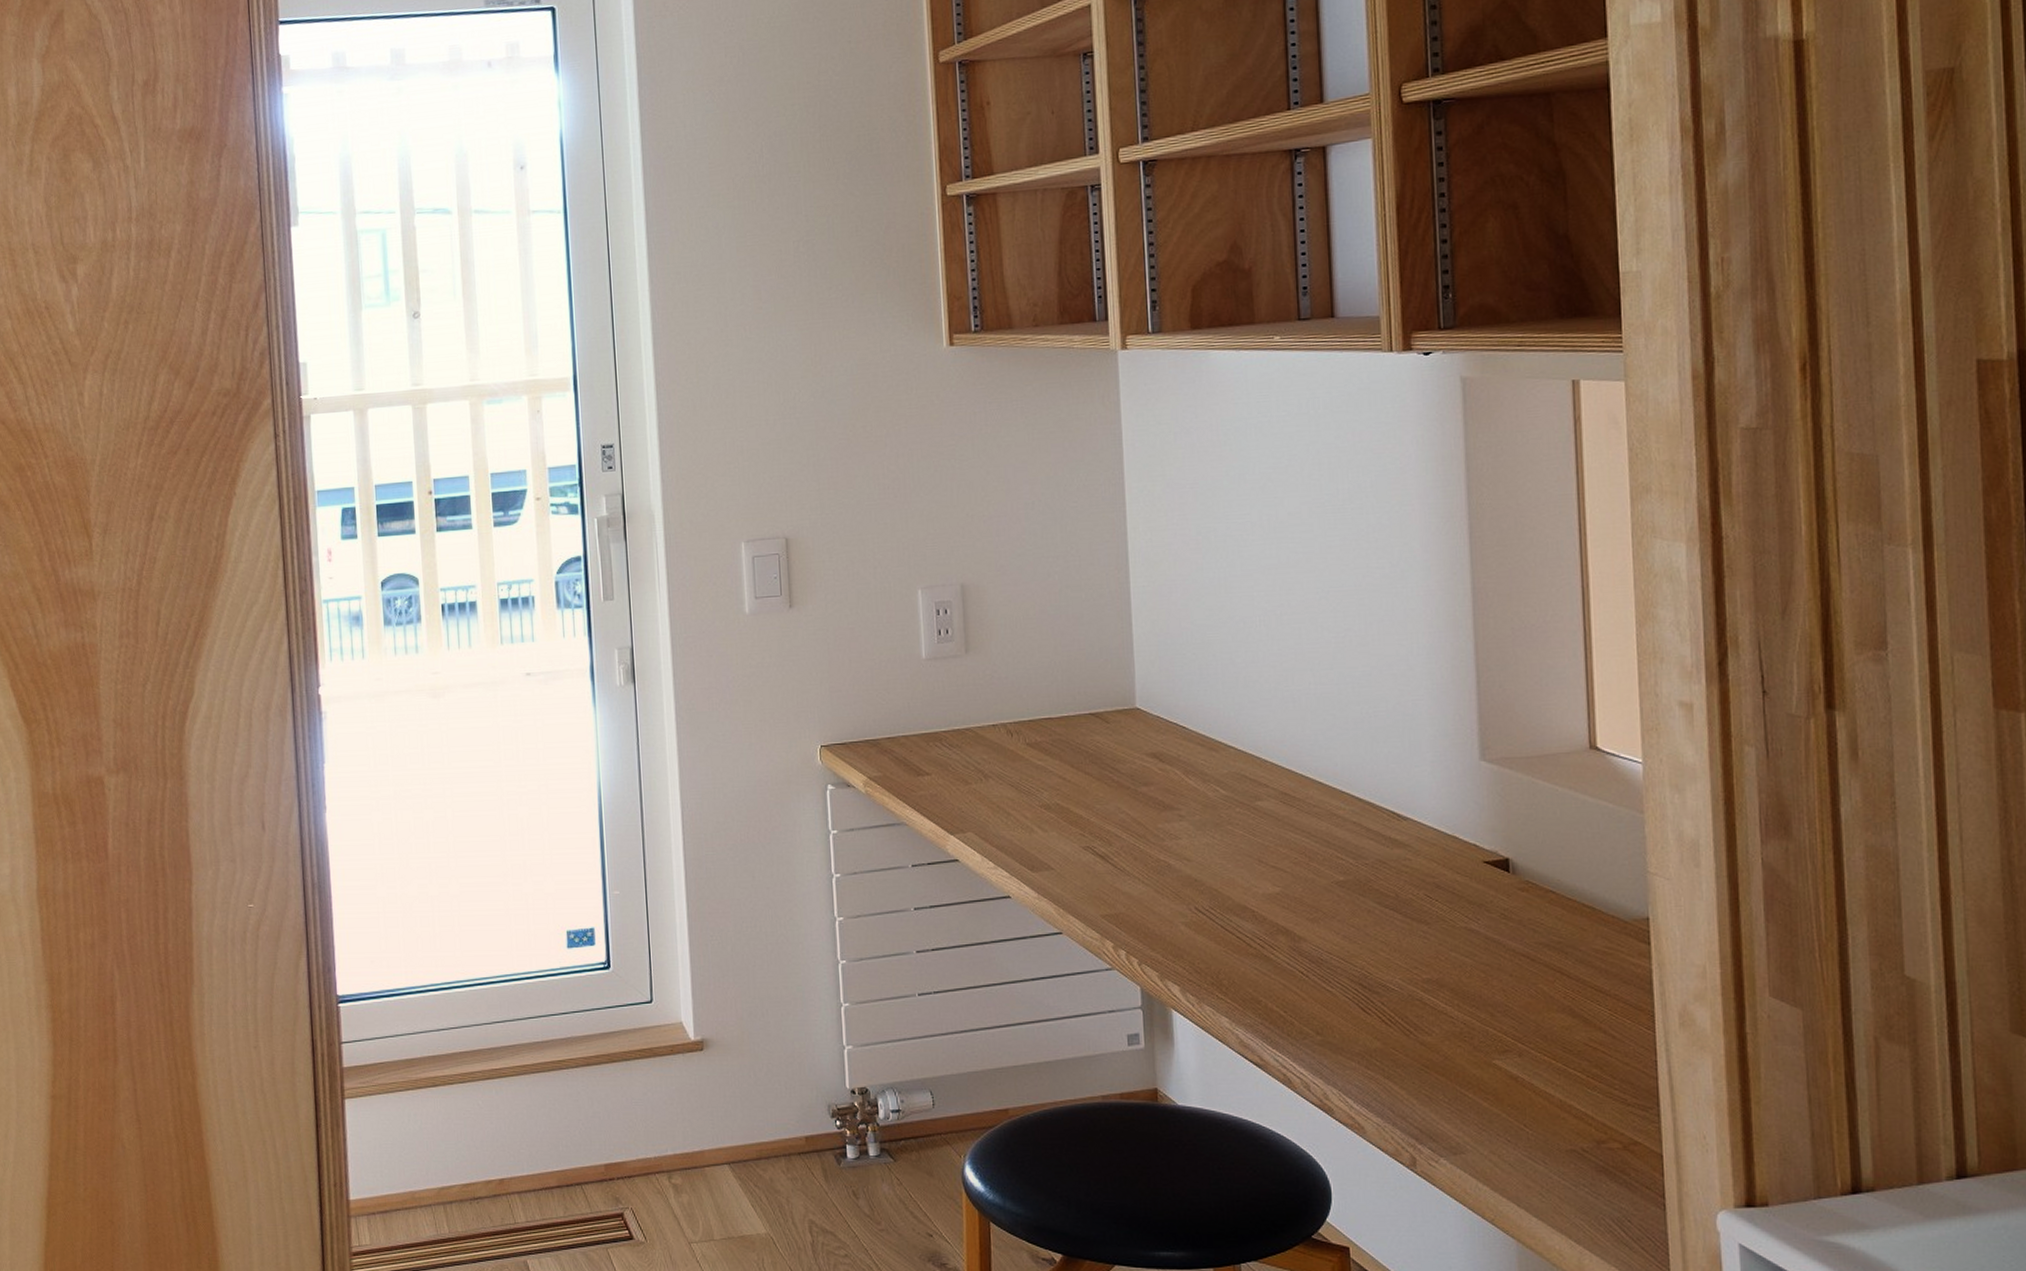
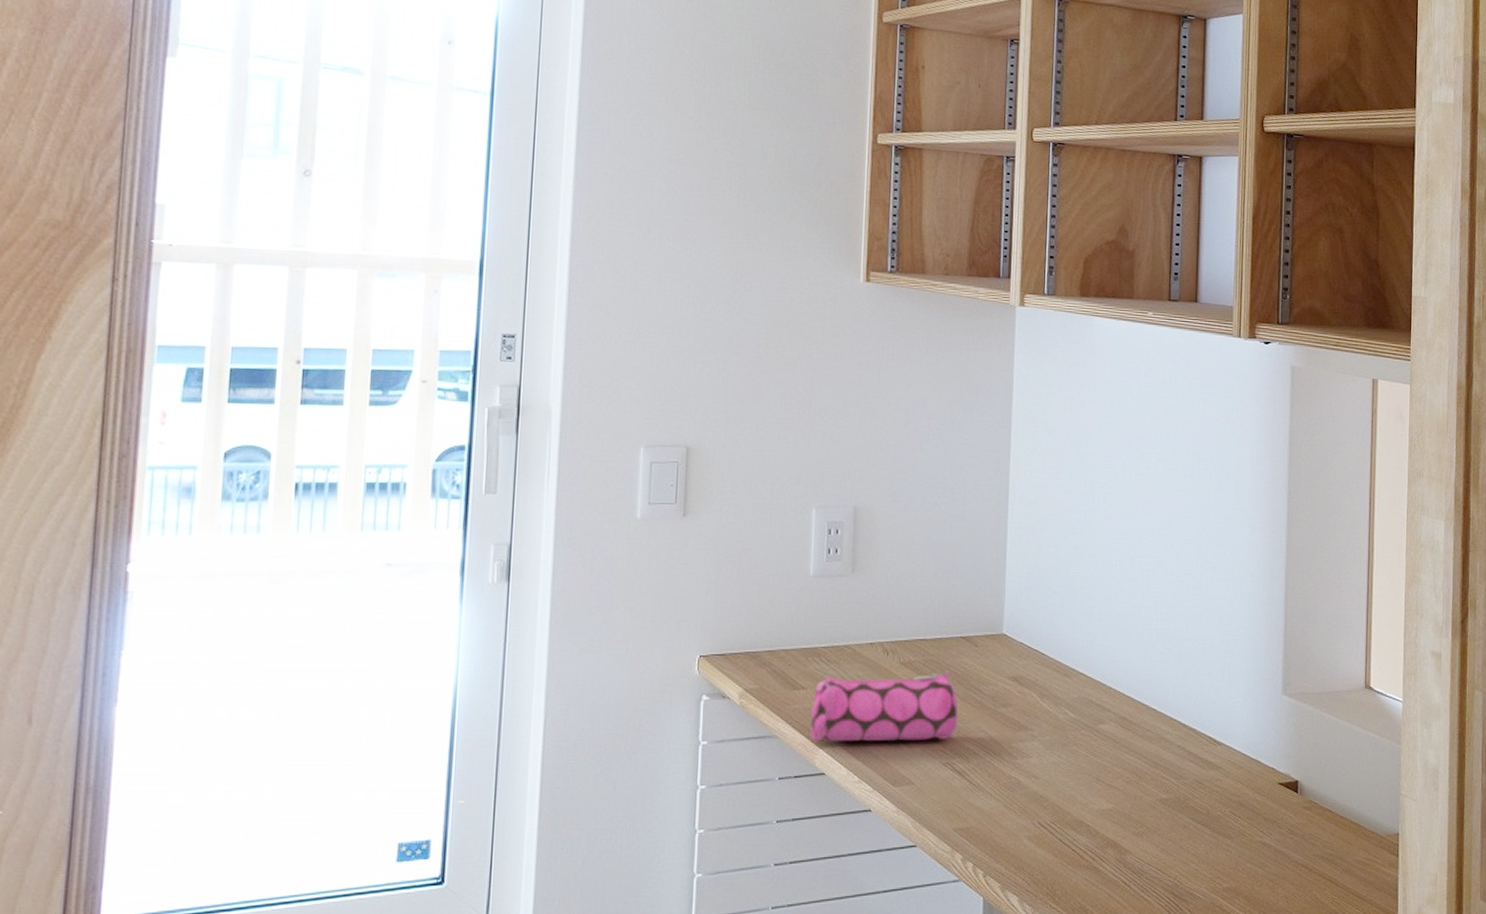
pencil case: none [938,750,1096,827] -> present [809,671,959,742]

